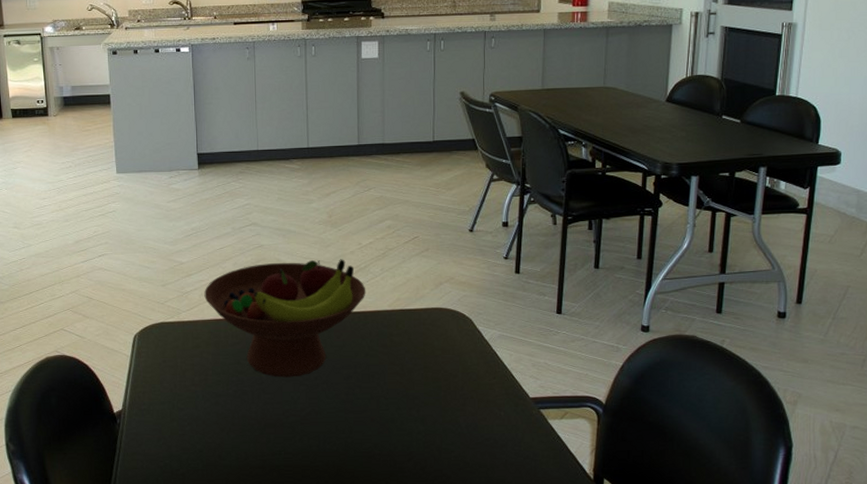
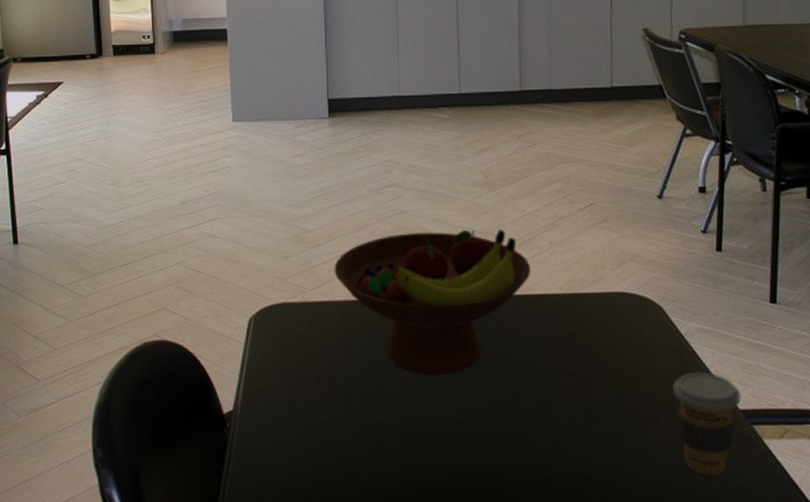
coffee cup: none [479,369,532,449] -> present [673,371,741,475]

